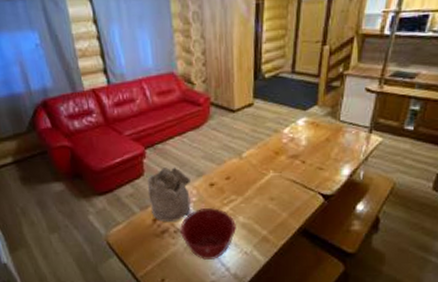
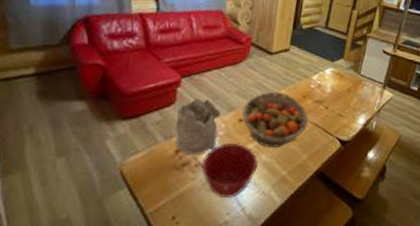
fruit basket: none [212,151,284,209] -> present [242,91,308,147]

